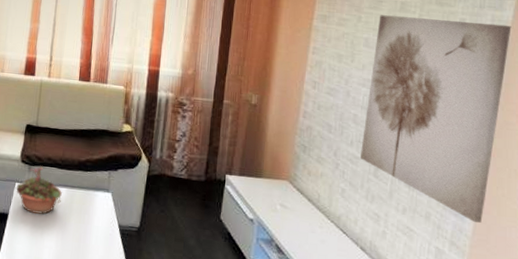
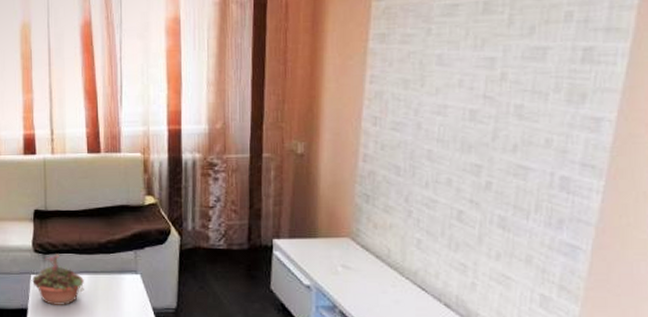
wall art: present [359,15,512,223] -> none [438,10,638,260]

